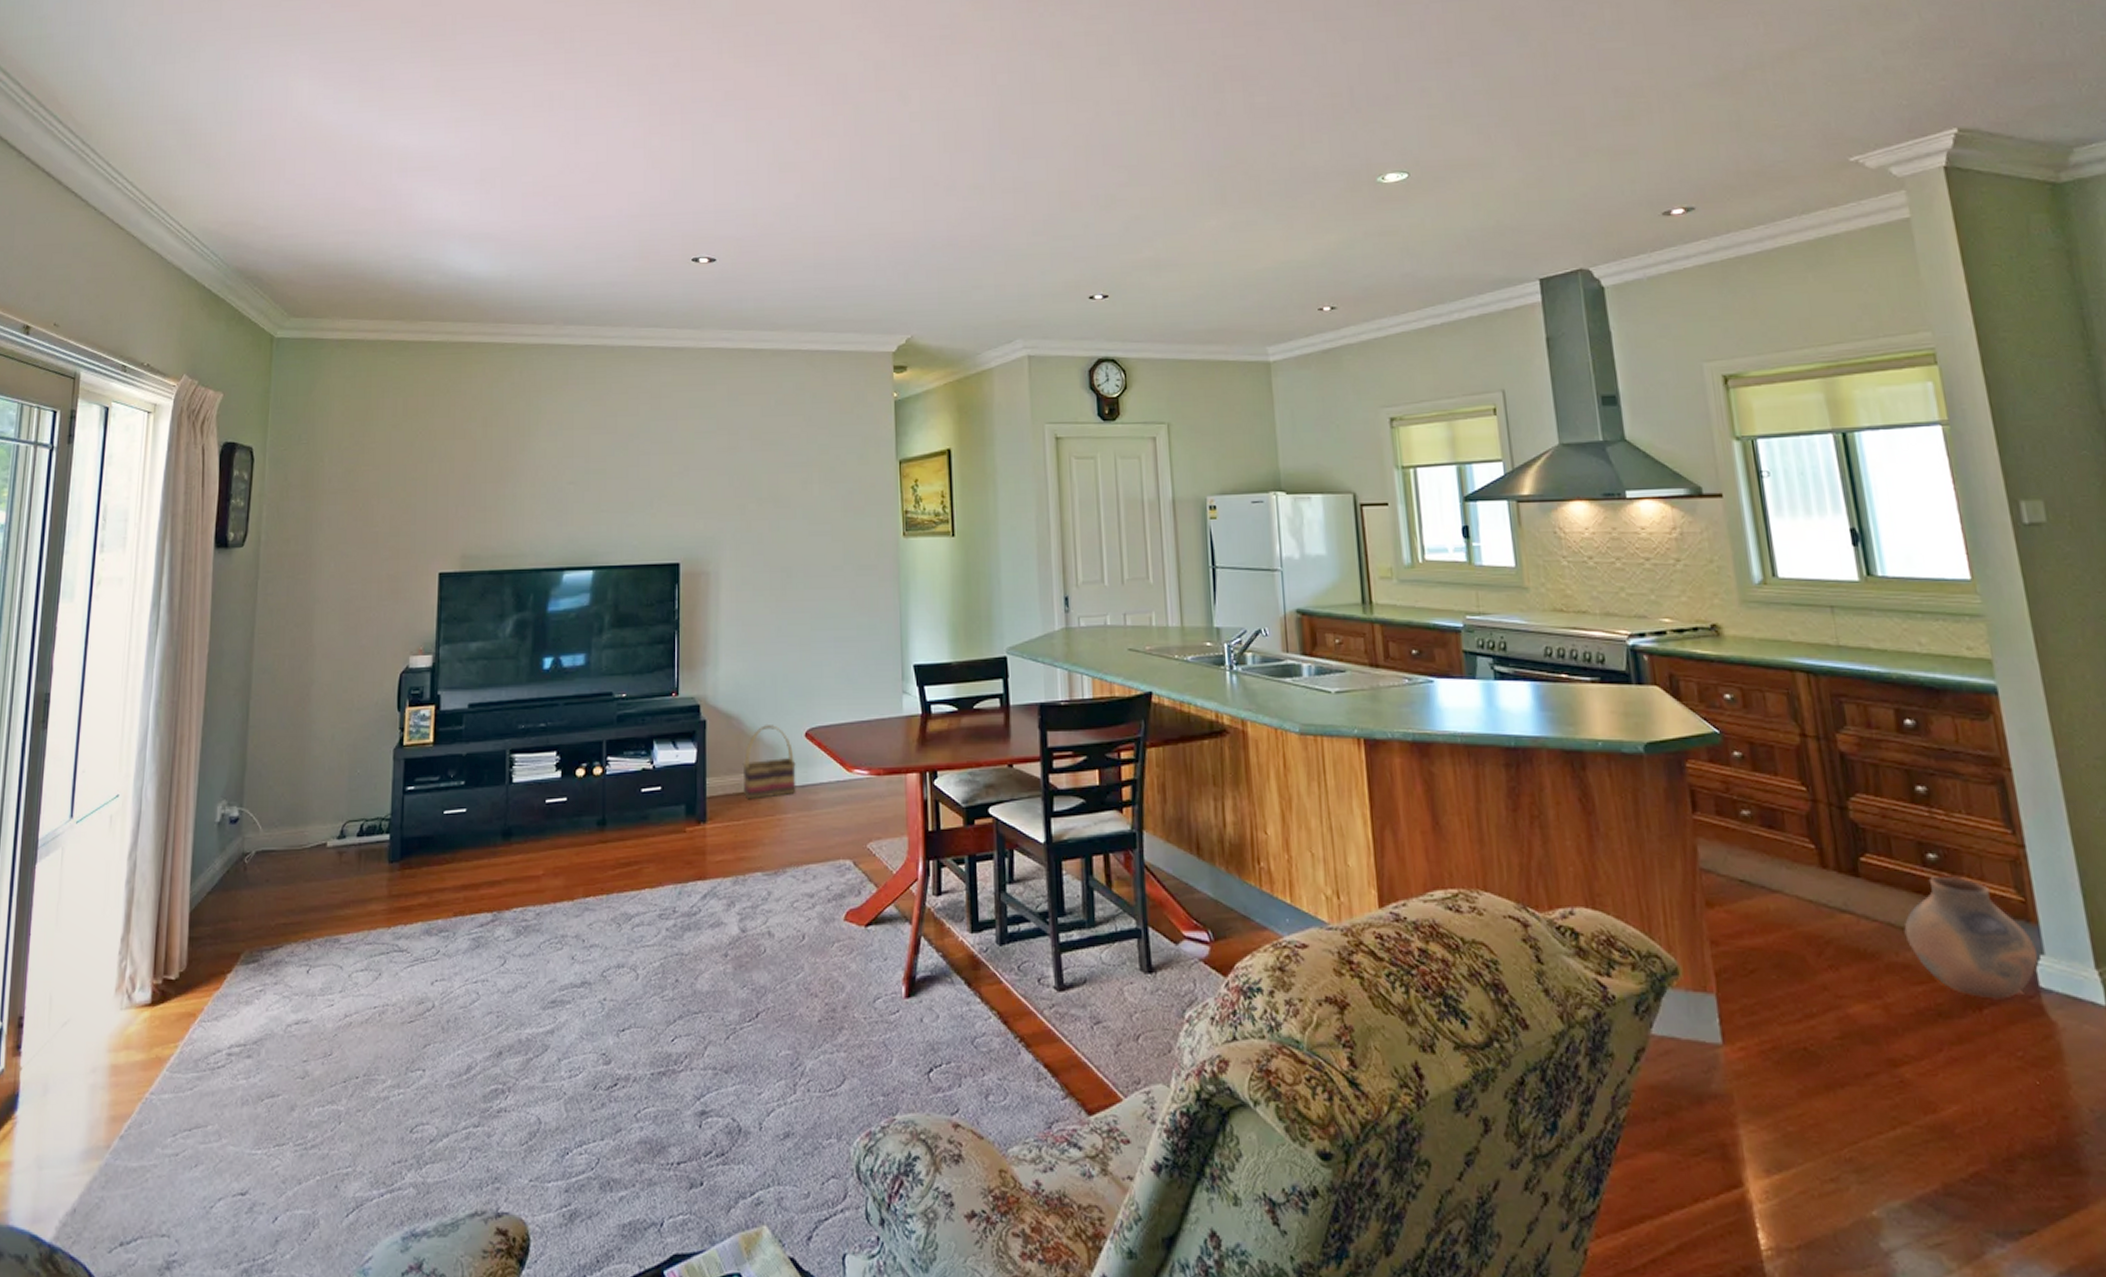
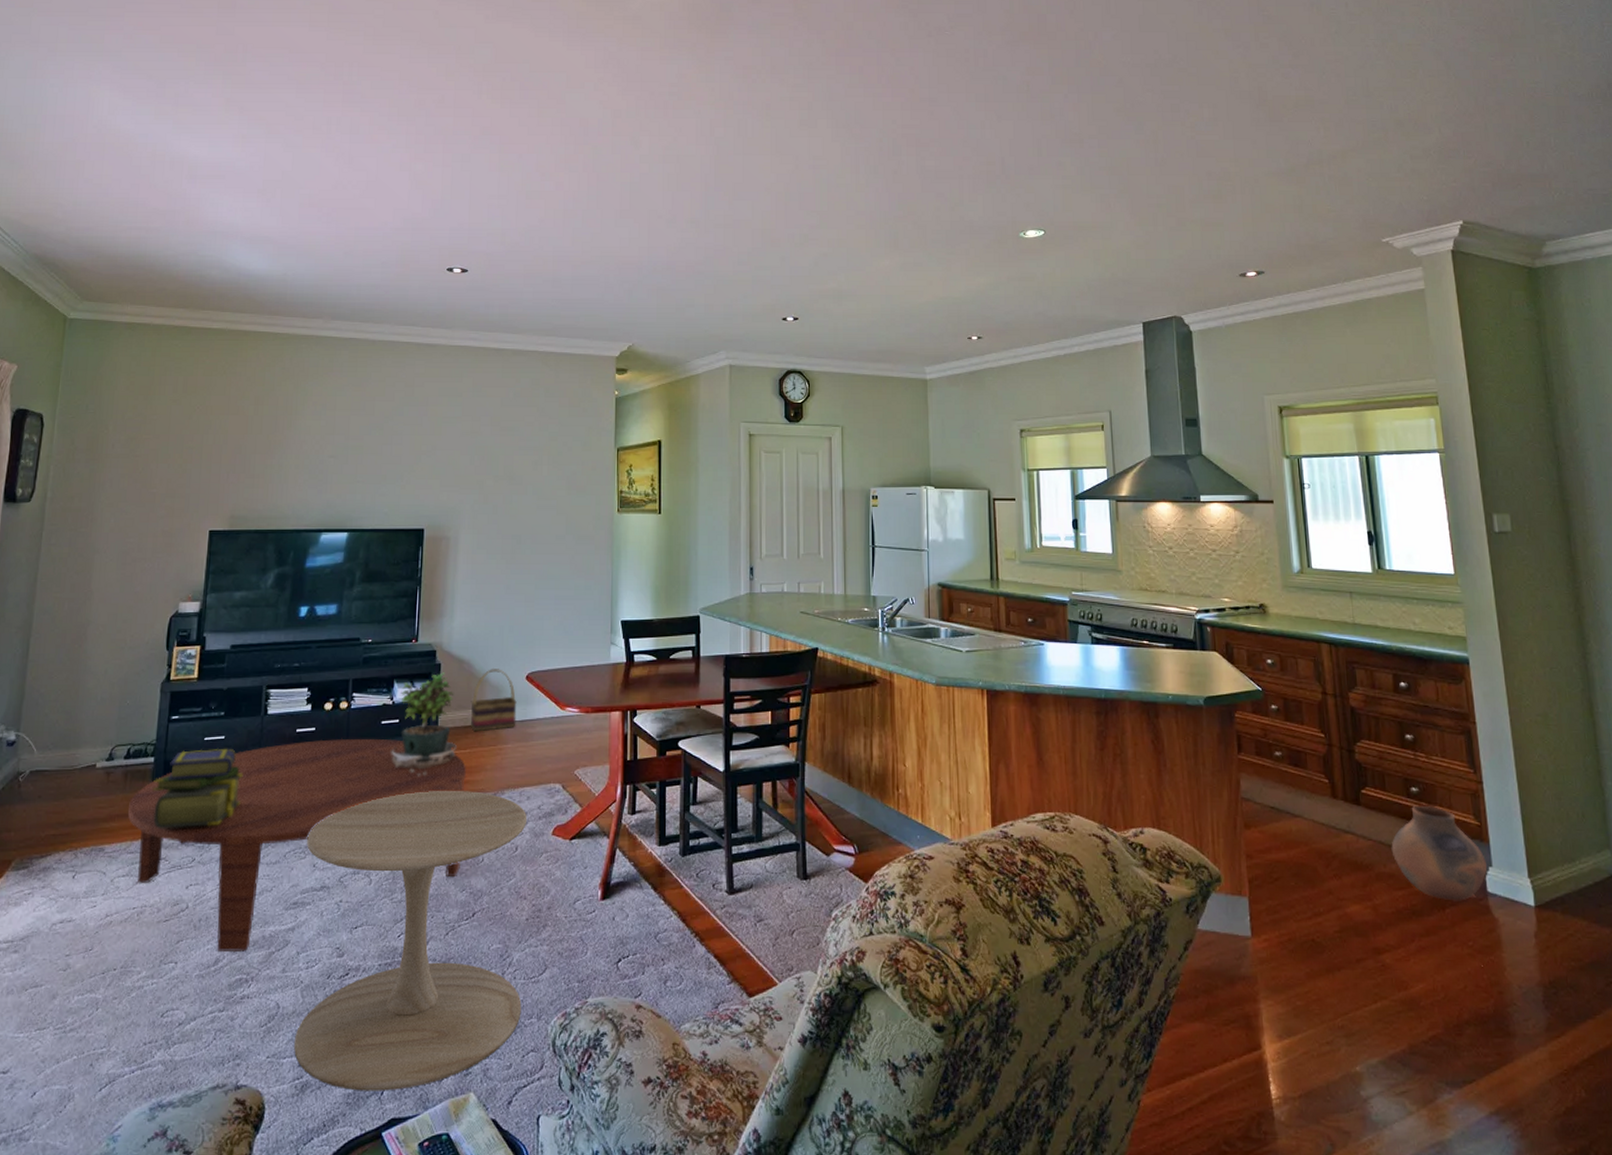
coffee table: none [364,809,742,1059] -> present [128,738,467,953]
stack of books: none [390,822,488,915] -> present [153,748,242,828]
side table: none [560,868,818,1222] -> present [294,790,527,1091]
potted plant: none [654,730,729,853] -> present [391,672,457,776]

